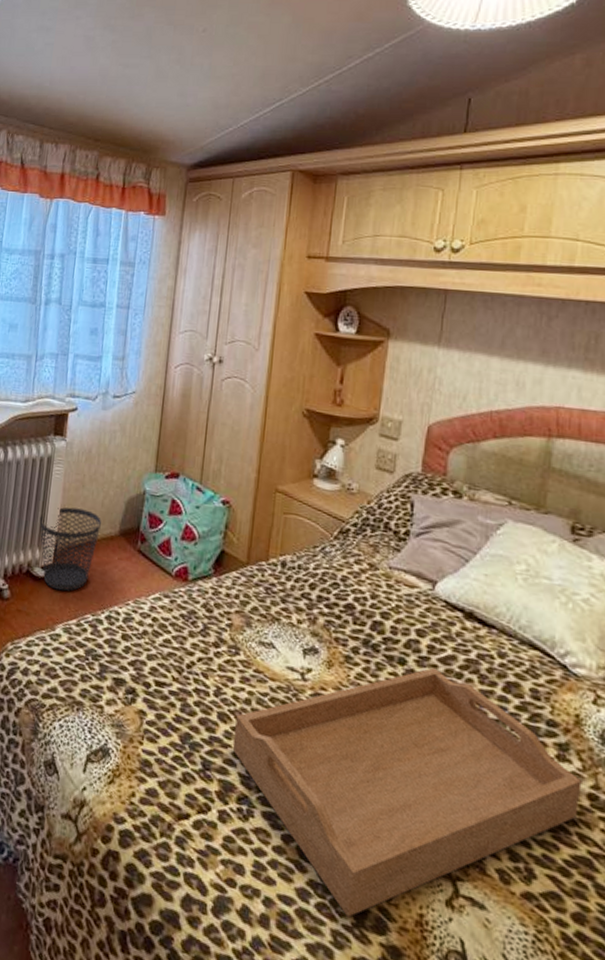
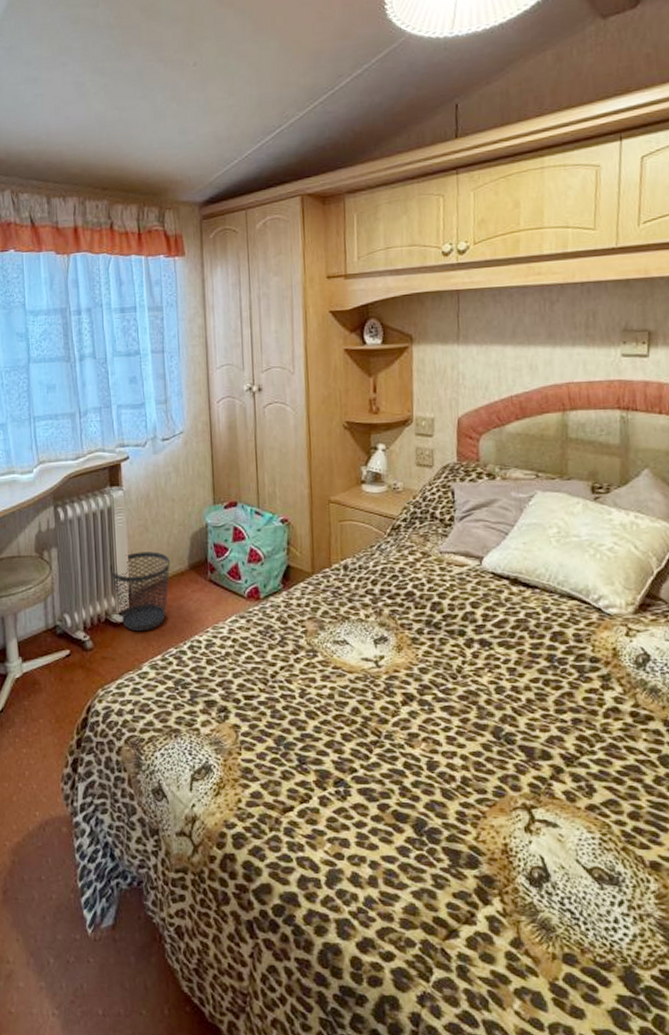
serving tray: present [232,667,582,918] -> none [322,633,625,861]

